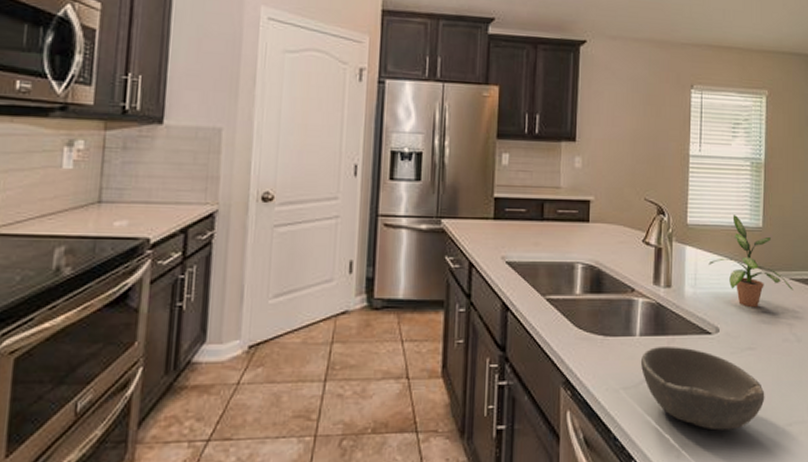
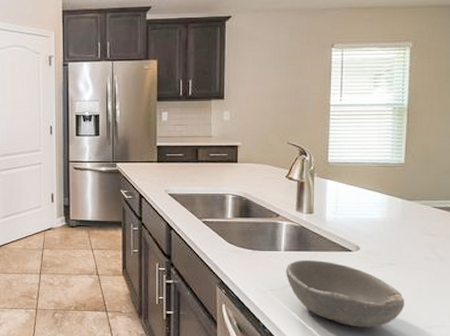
potted plant: present [708,215,793,308] -> none [349,153,436,231]

